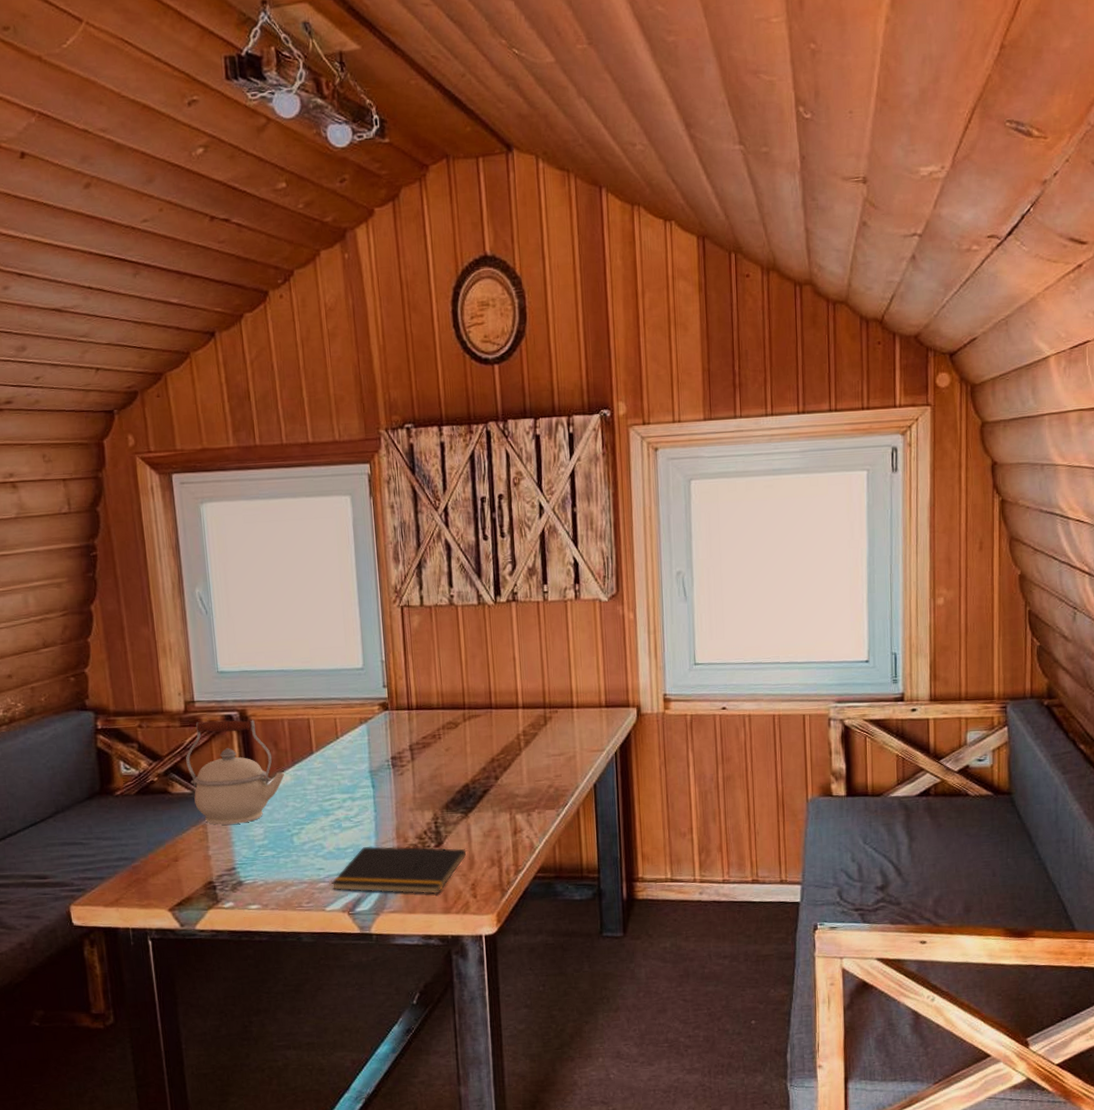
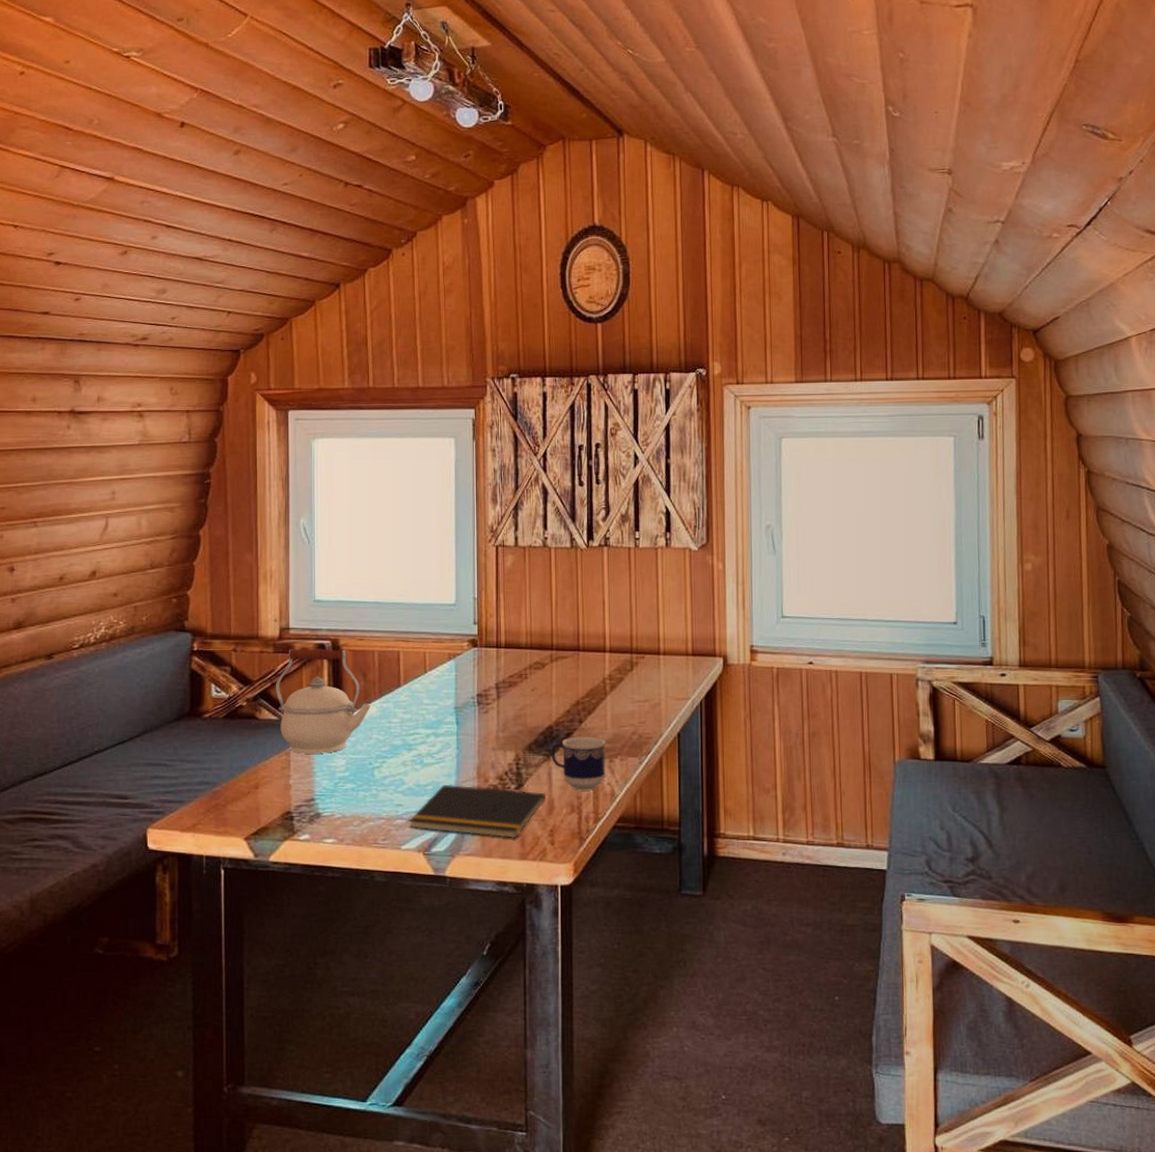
cup: none [468,792,524,845] -> present [550,736,606,791]

